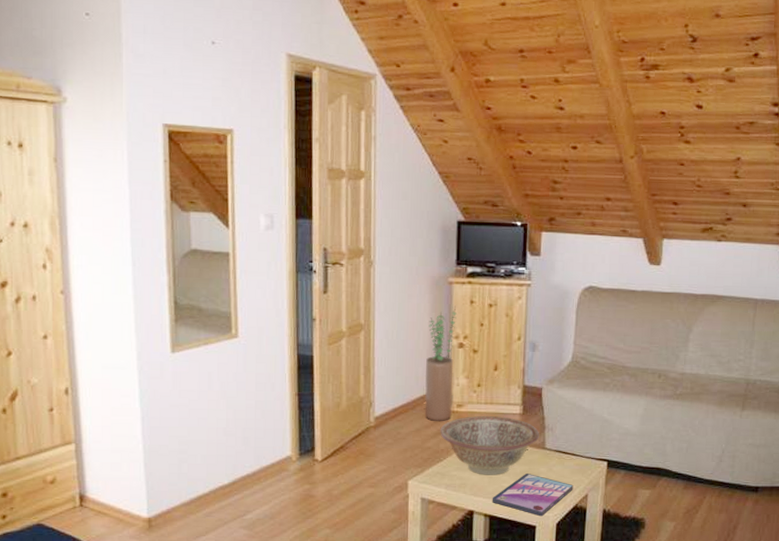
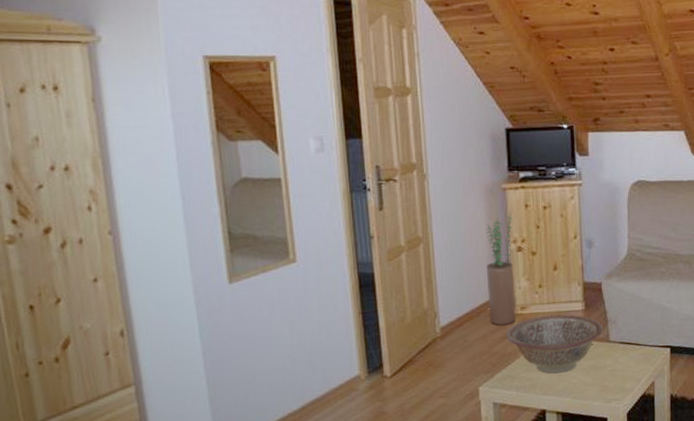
video game case: present [492,474,573,517] -> none [562,367,640,408]

